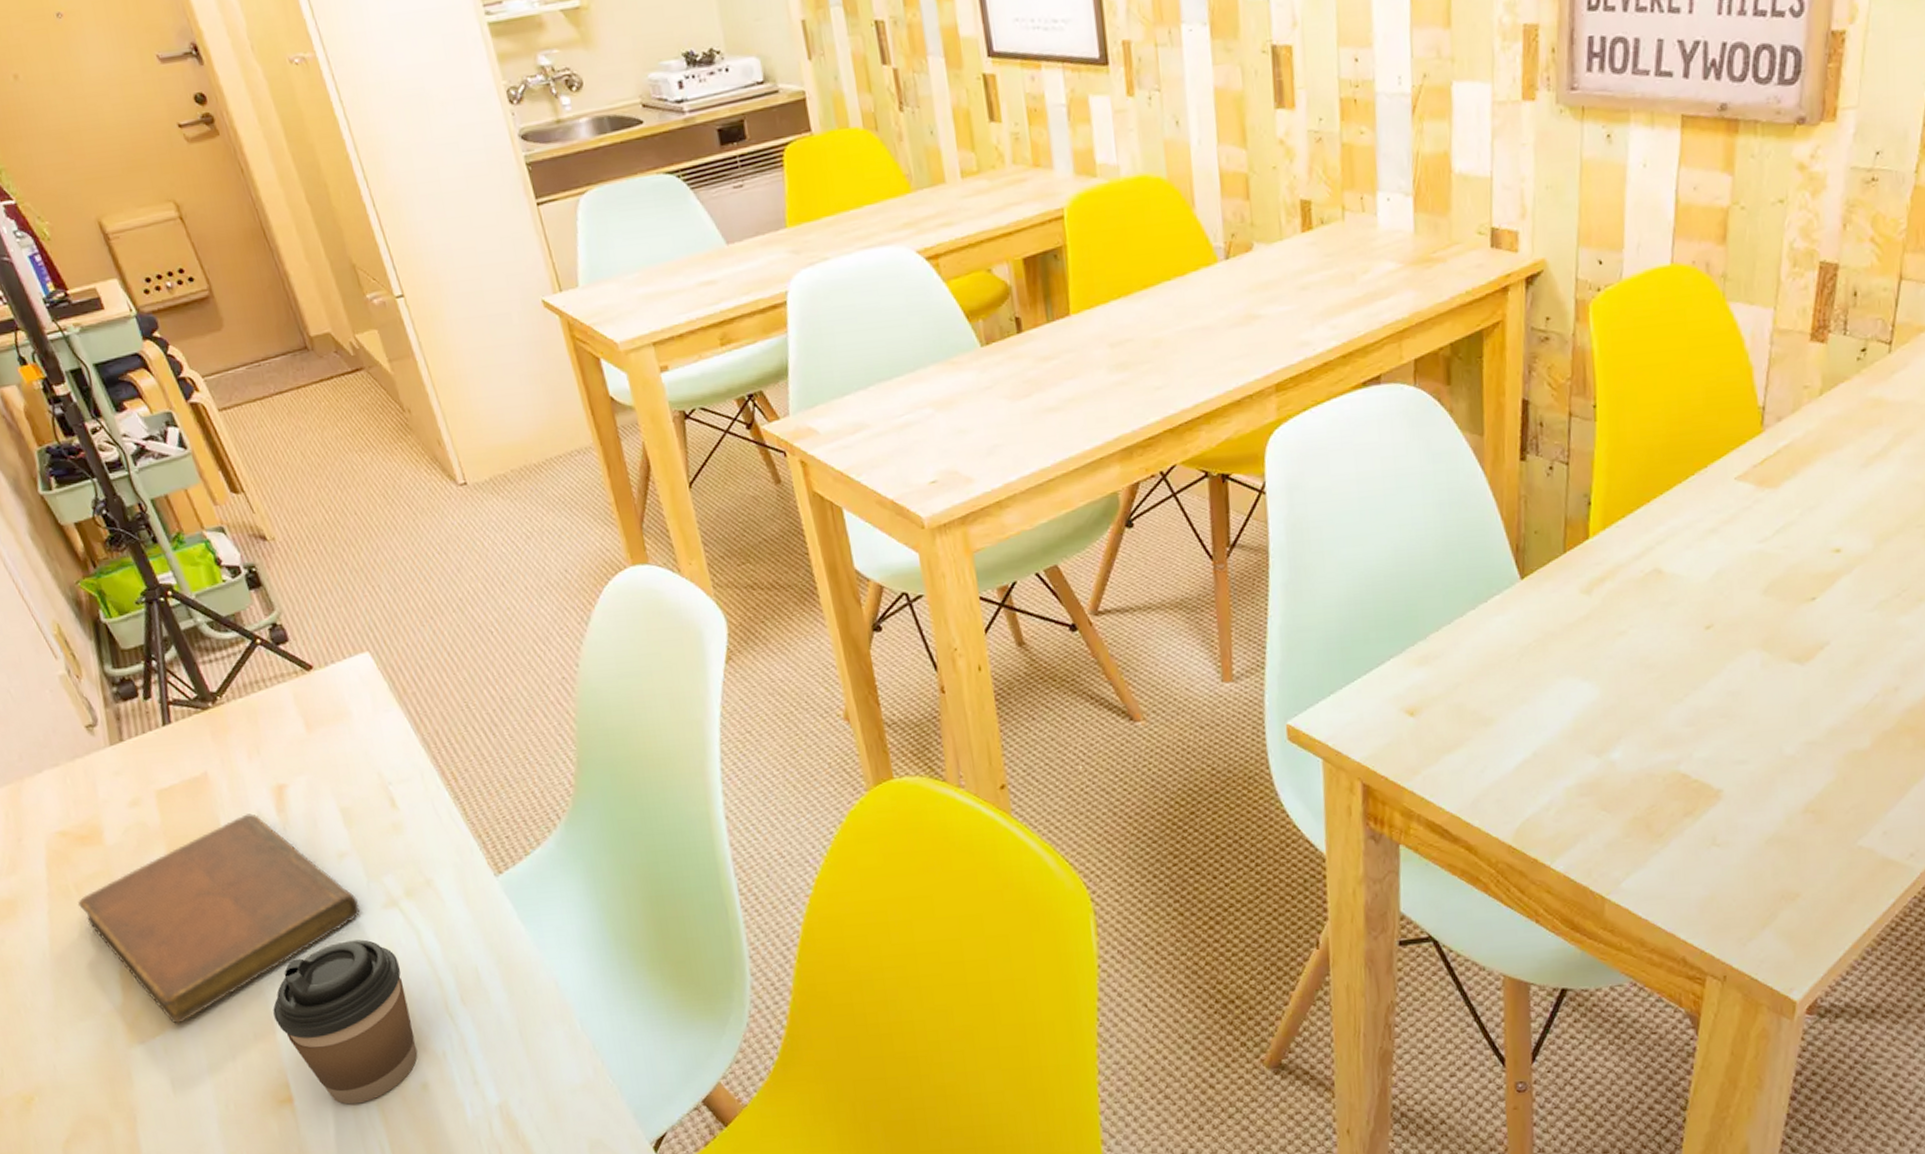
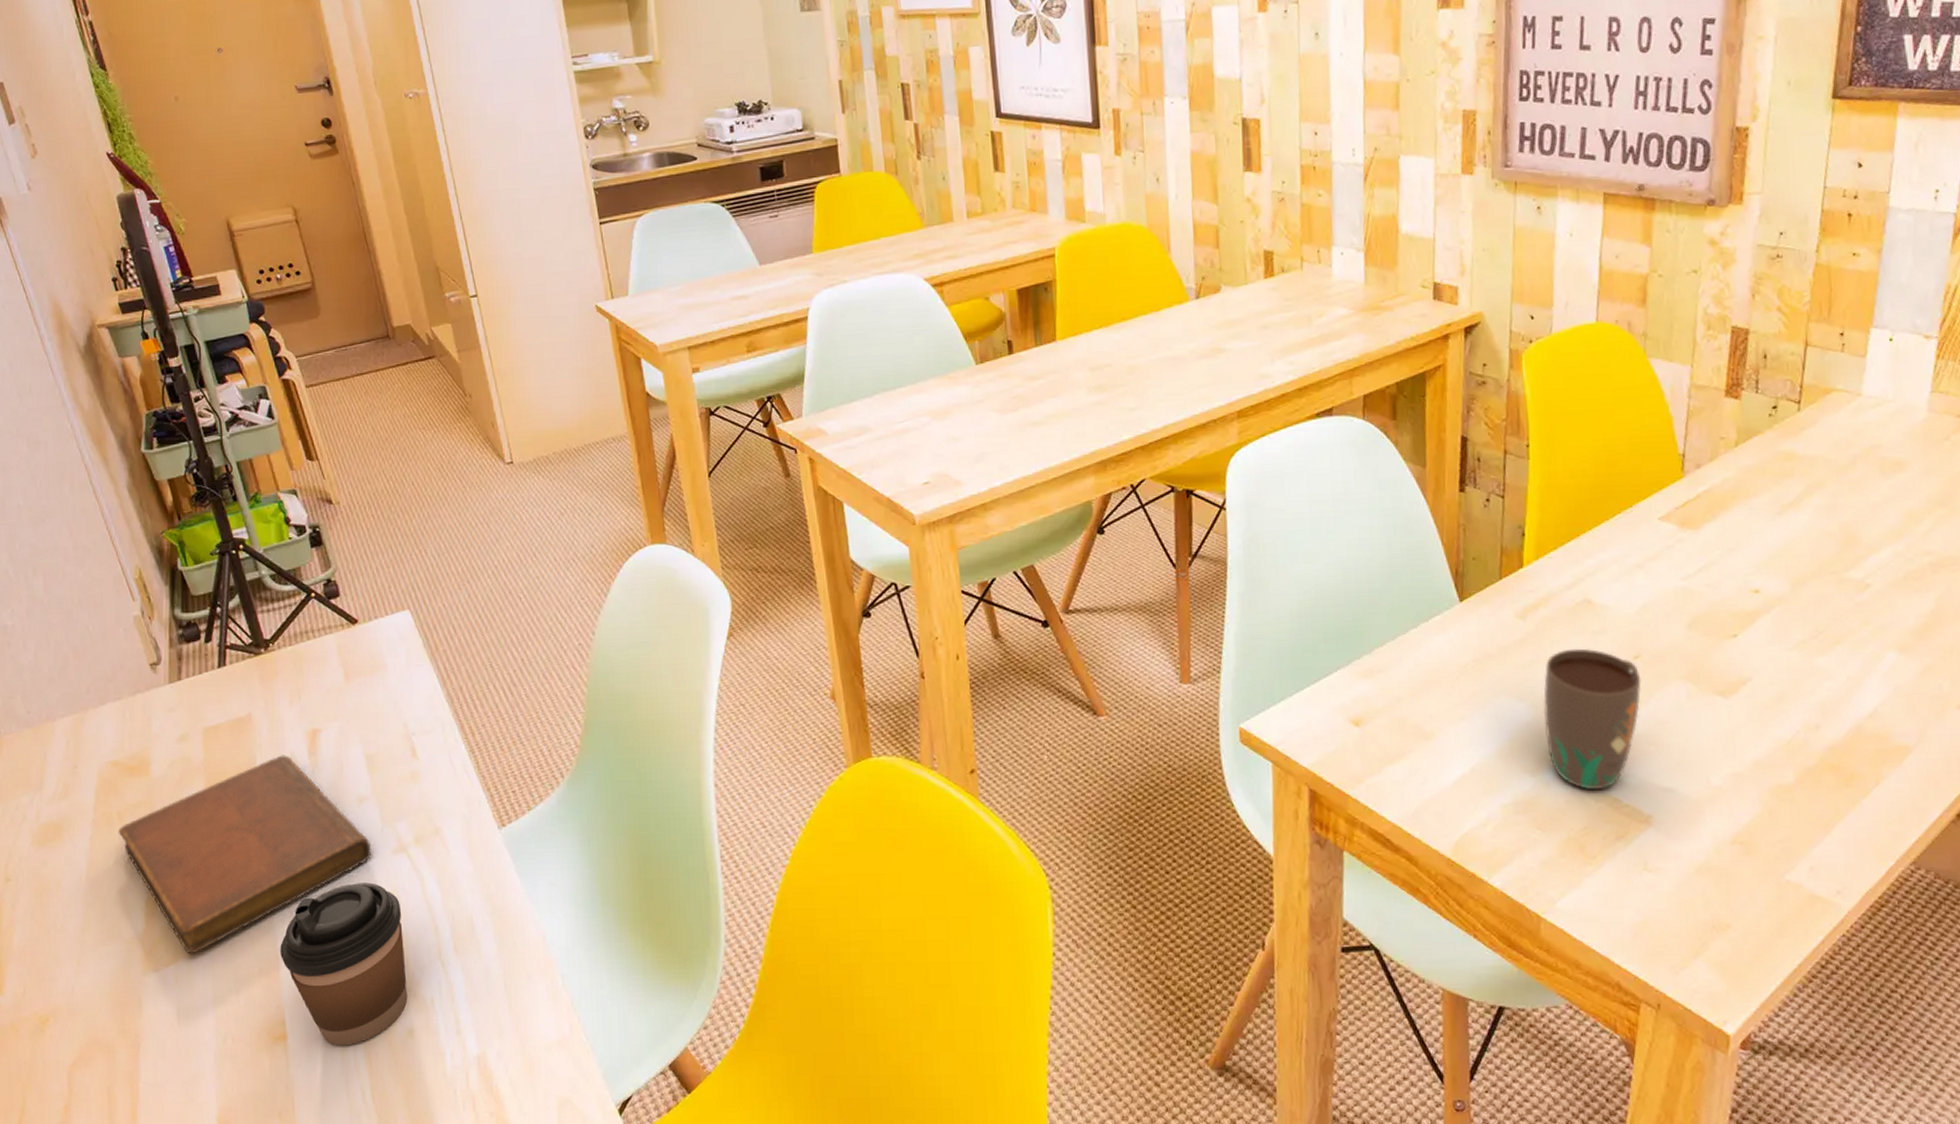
mug: none [1609,620,1713,768] -> present [1543,648,1642,791]

